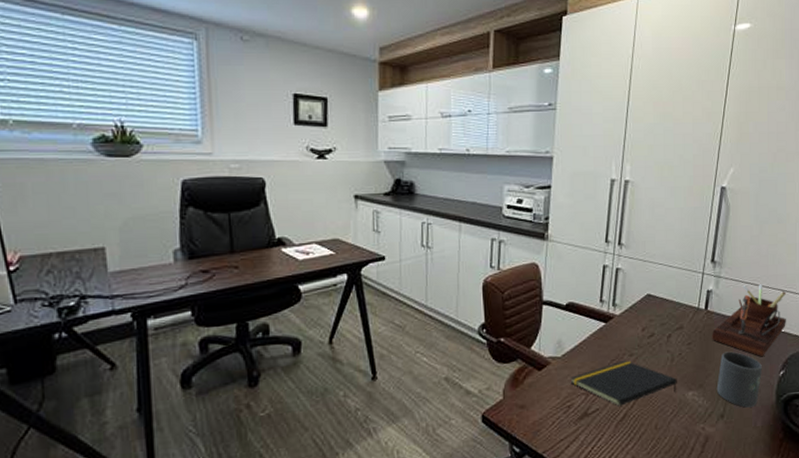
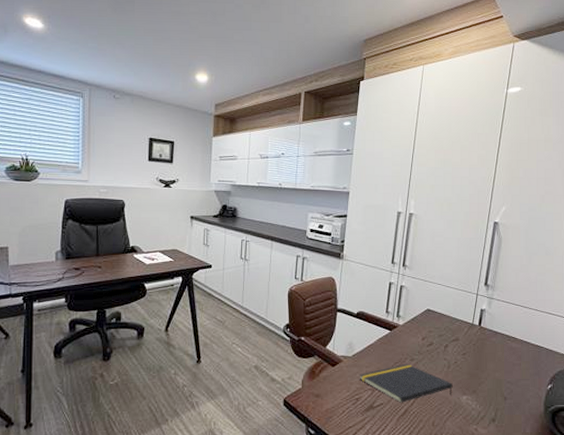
desk organizer: present [712,284,786,357] -> none [485,307,554,371]
mug: present [716,351,762,408] -> none [488,364,531,415]

